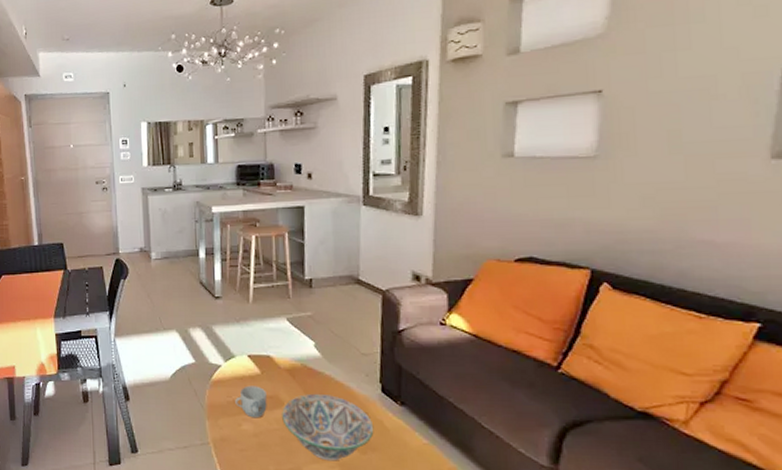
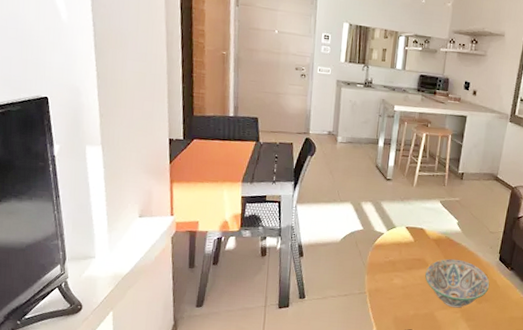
mug: present [235,385,267,418] -> none [391,250,416,275]

